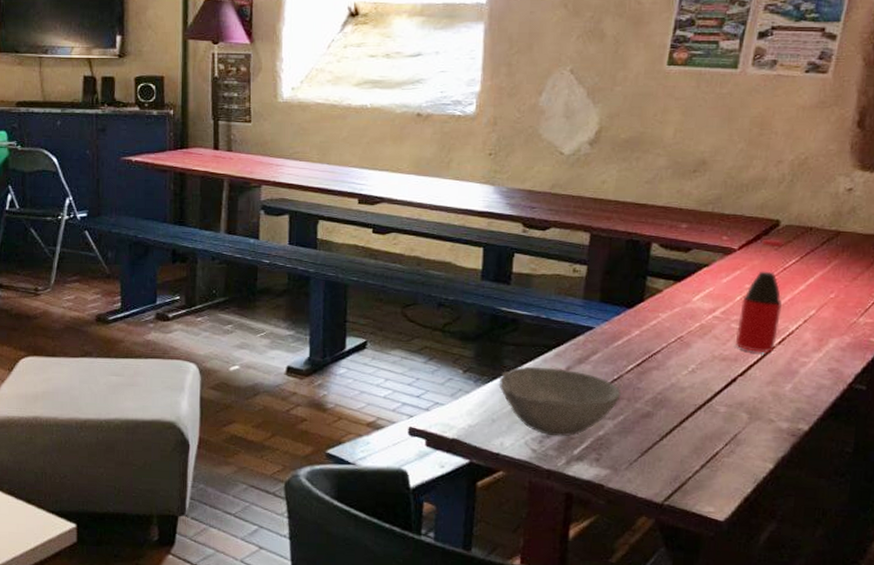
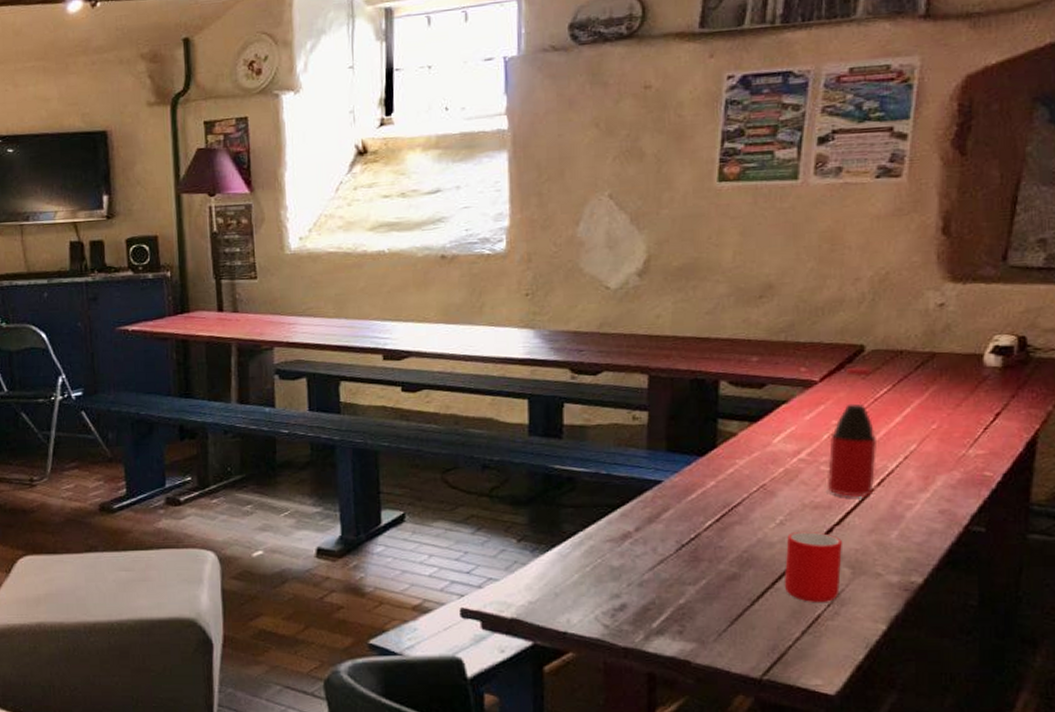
bowl: present [498,366,621,437] -> none [559,529,701,609]
cup: none [690,379,743,442] -> present [784,531,842,602]

